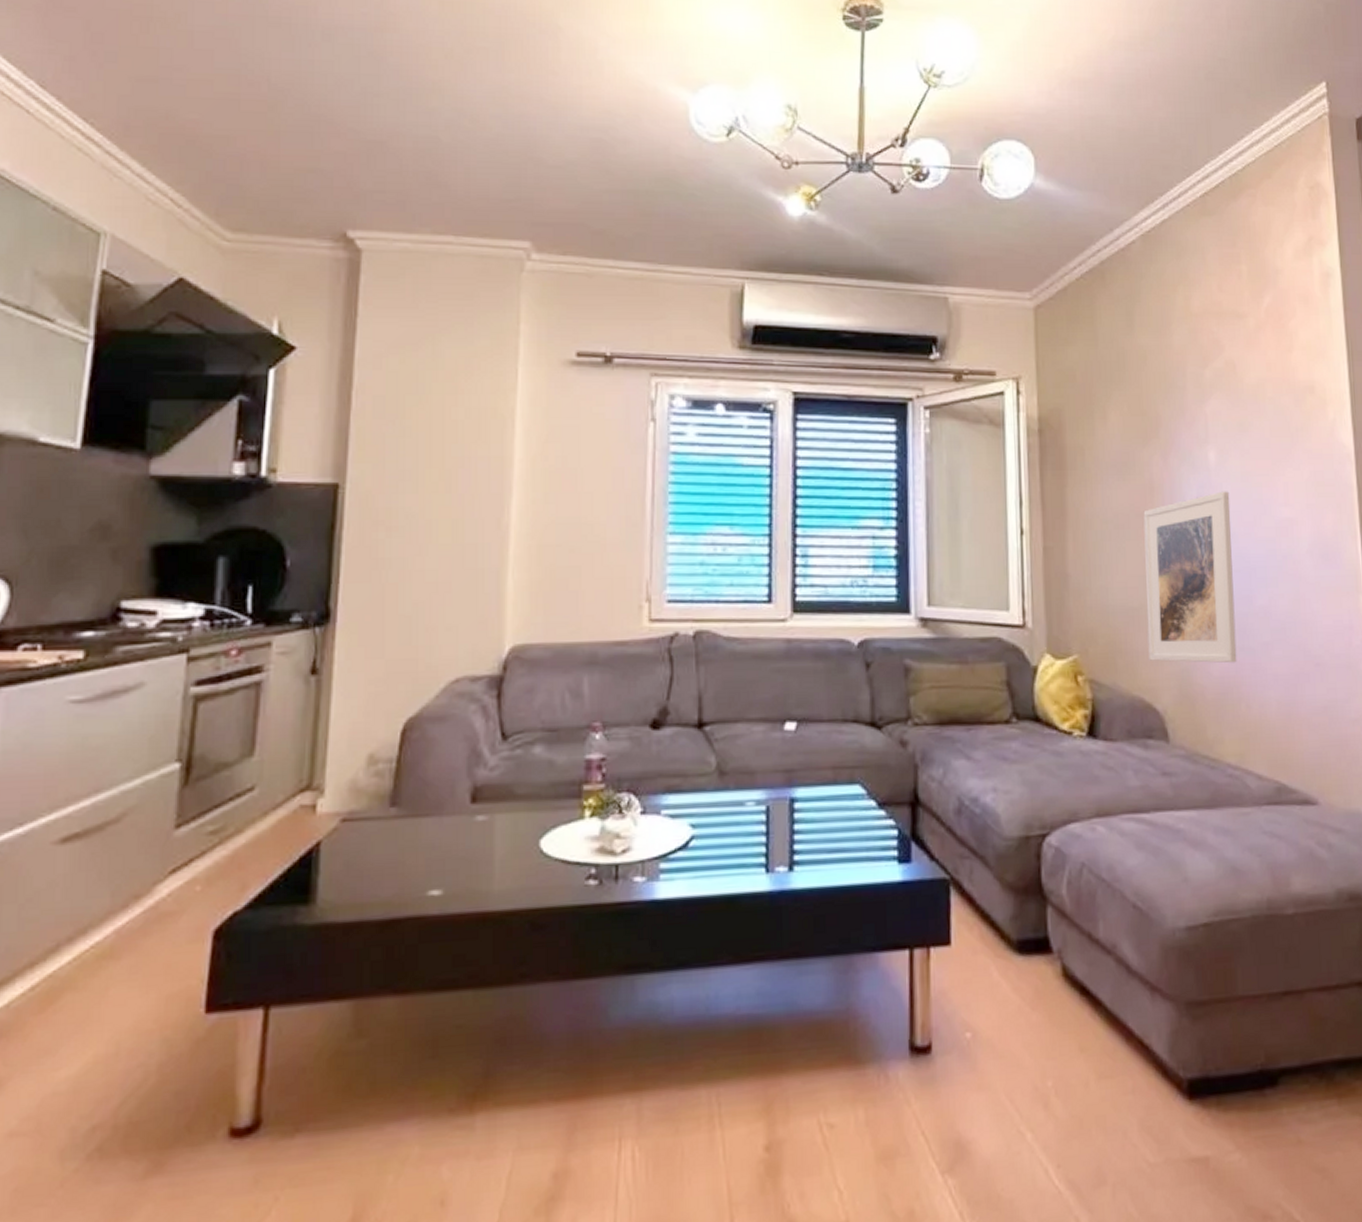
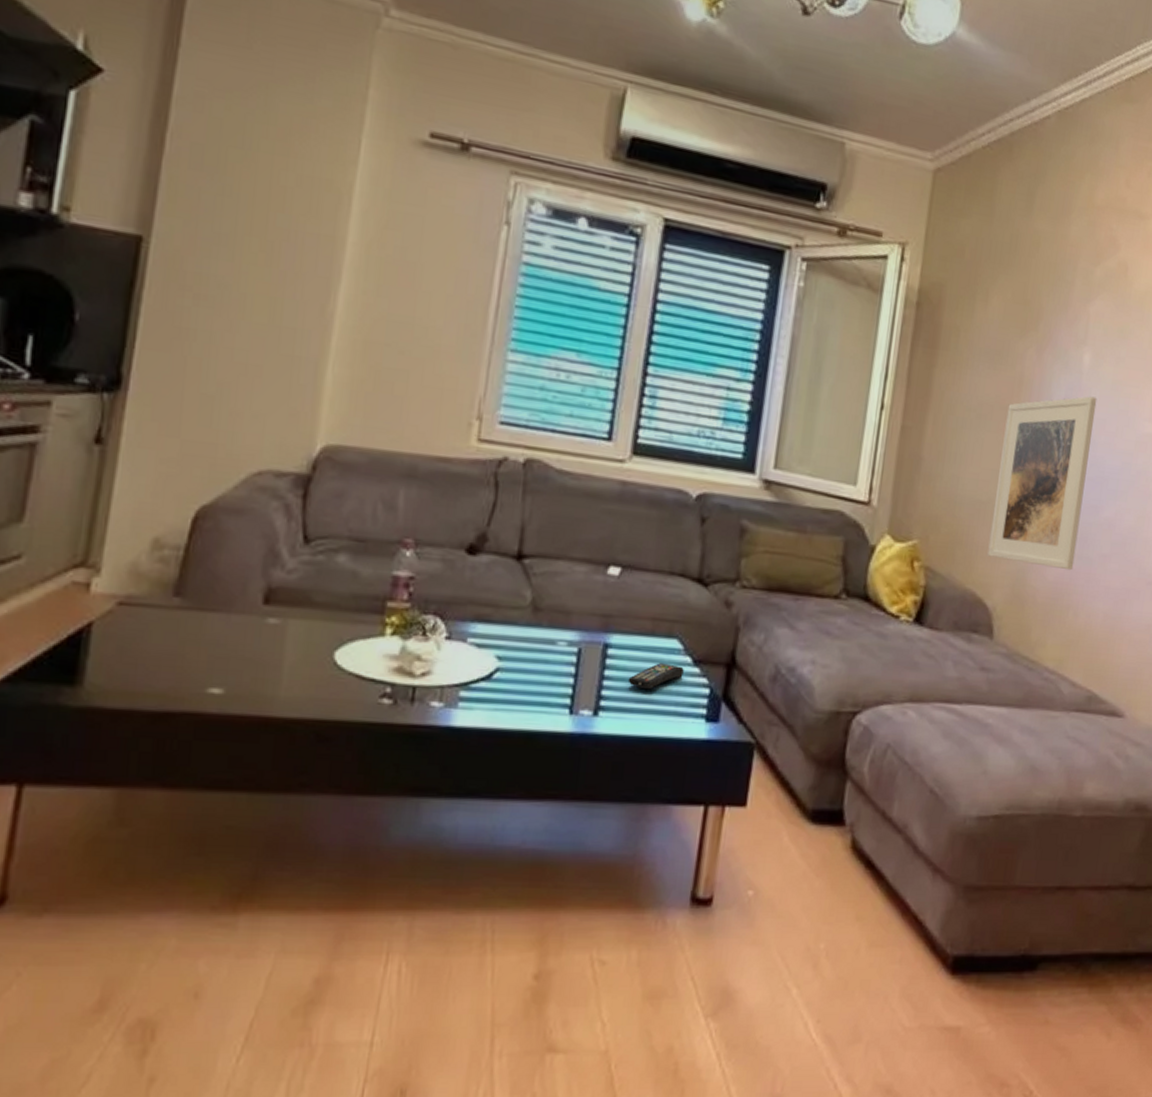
remote control: none [817,810,870,838] -> present [628,663,684,689]

